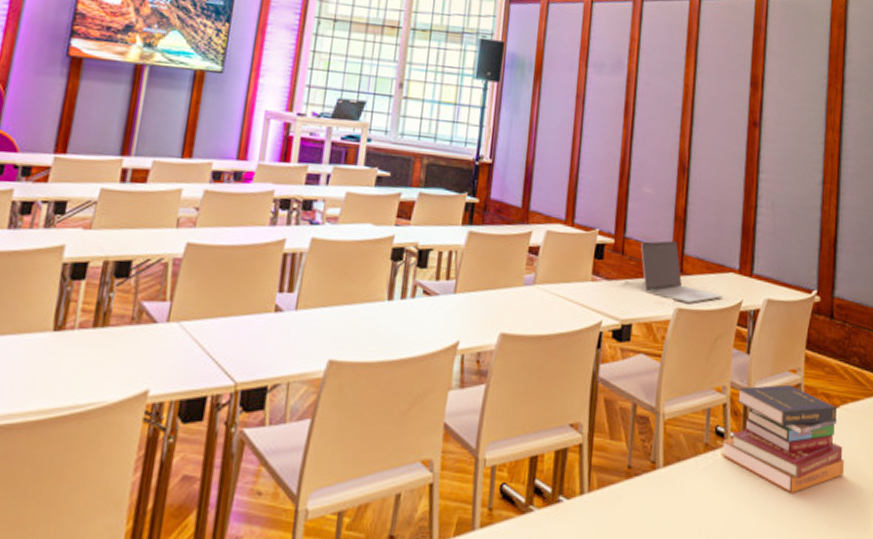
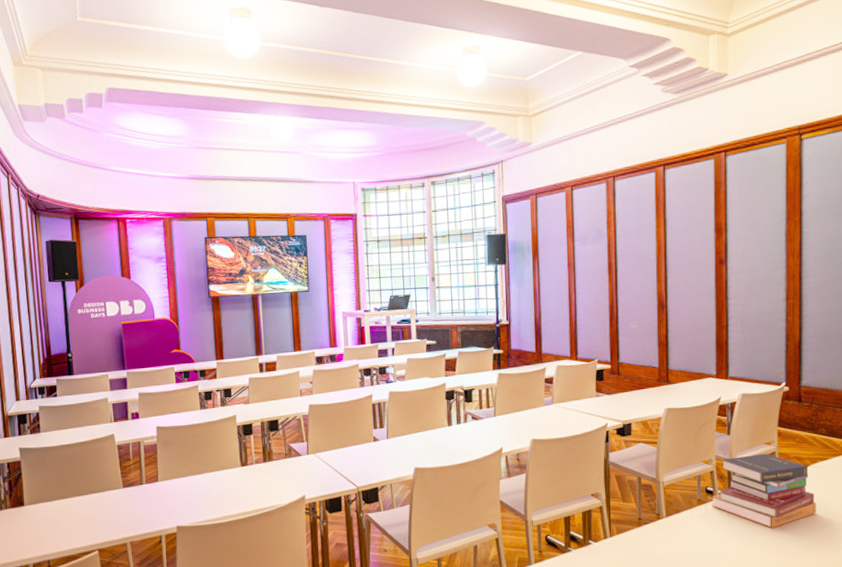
laptop: present [640,241,723,304] -> none [632,361,704,405]

